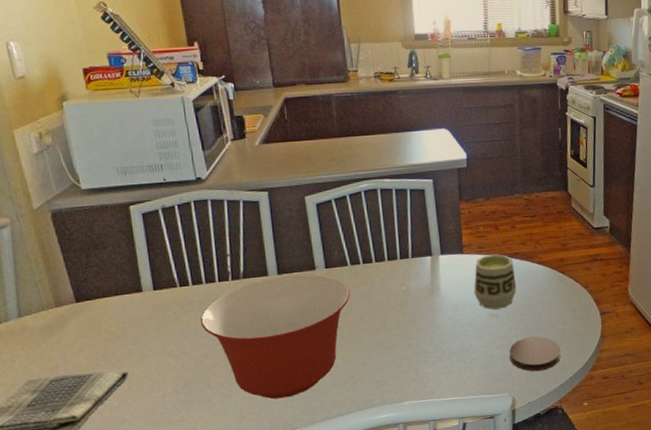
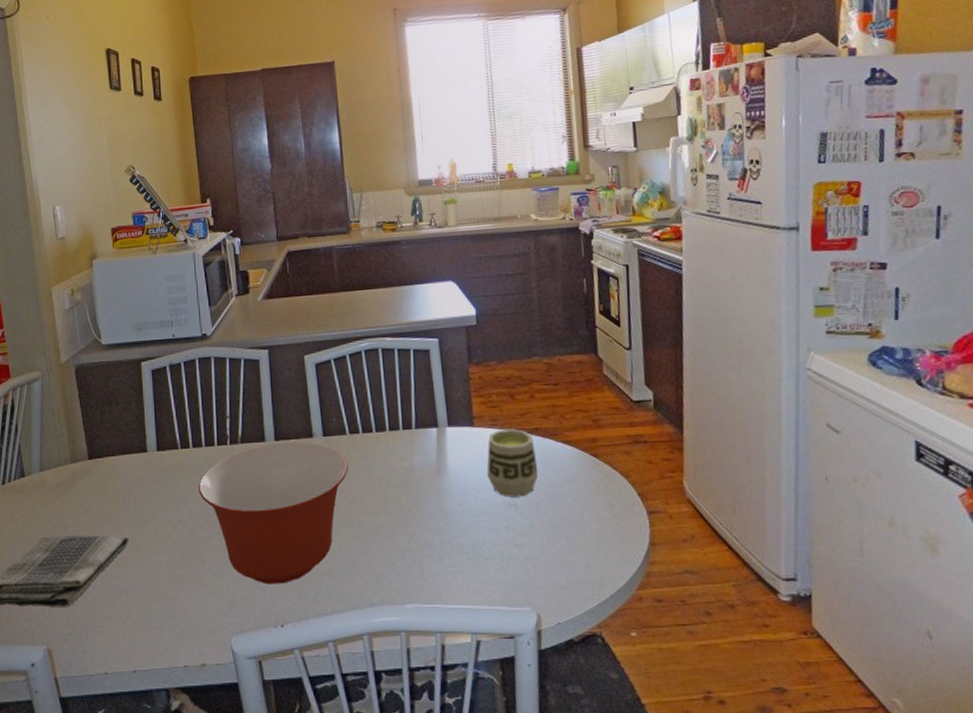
coaster: present [509,336,561,372] -> none [531,536,598,583]

